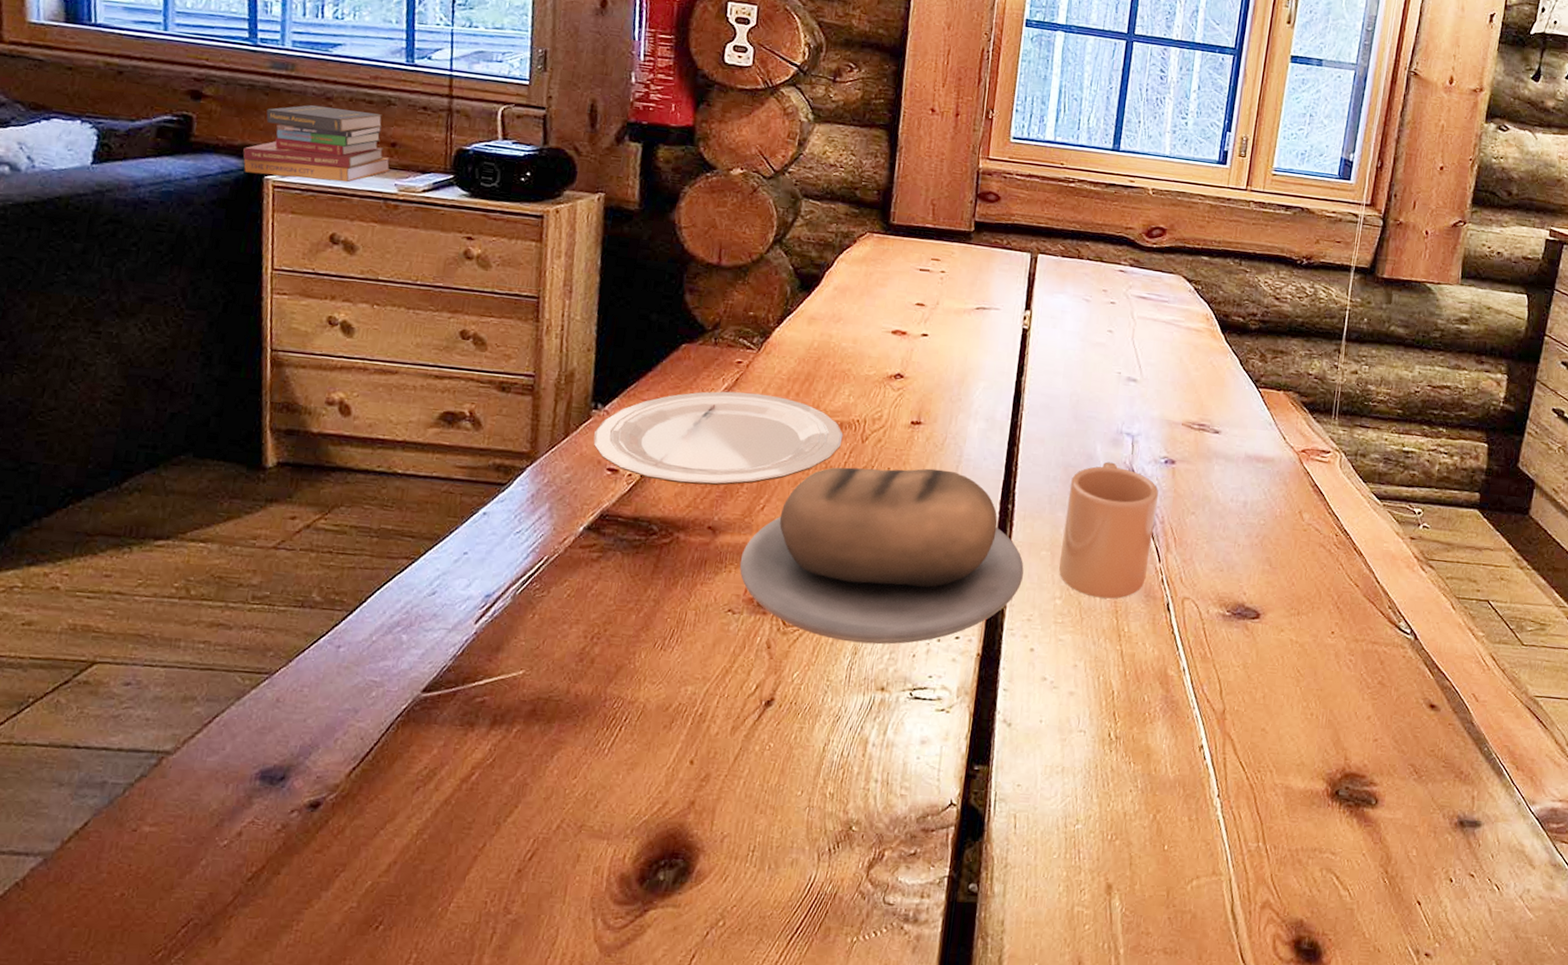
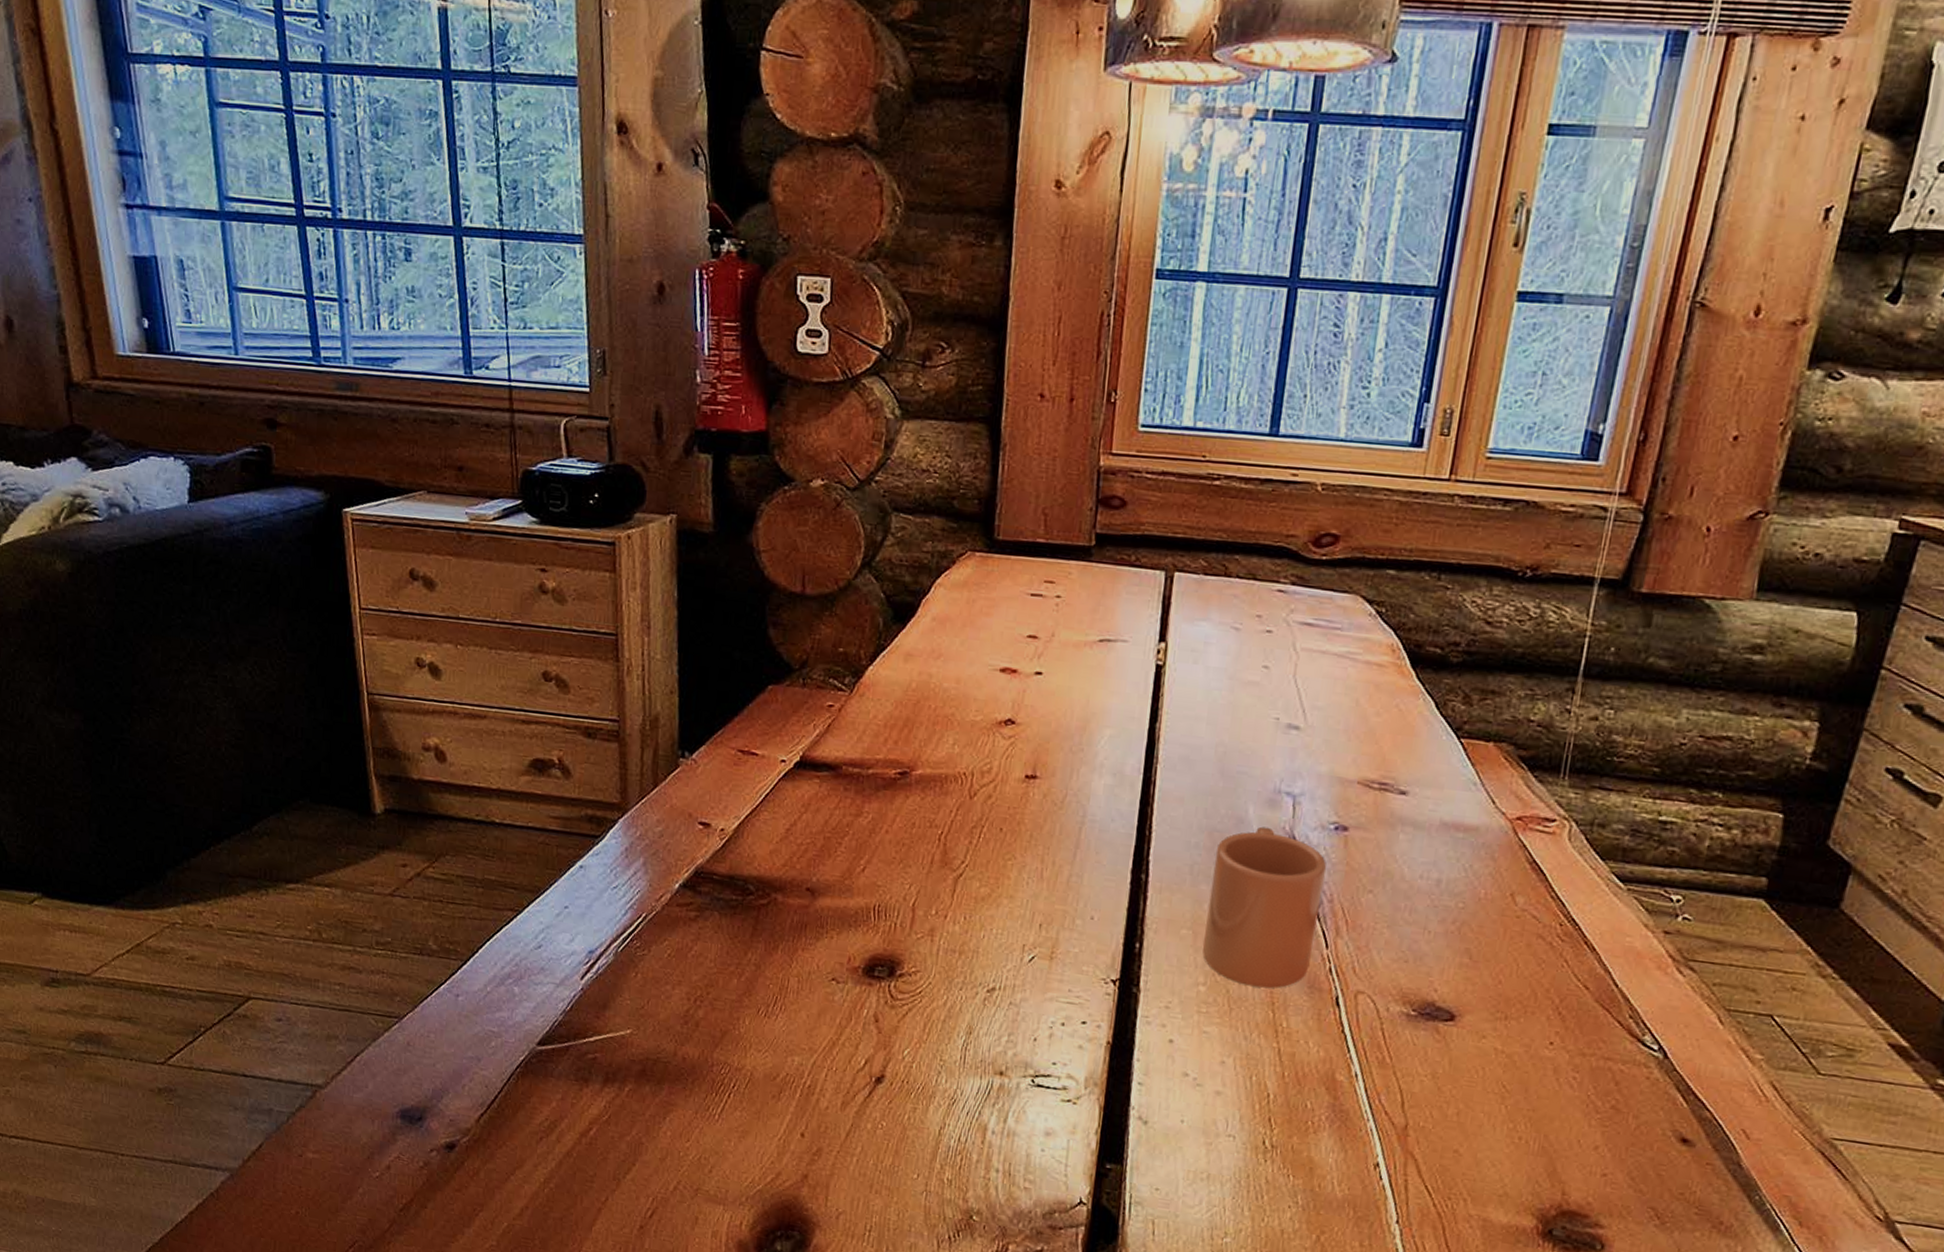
books: present [243,105,391,183] -> none [320,428,460,513]
plate: present [593,391,843,486] -> none [683,738,949,844]
bread: present [739,467,1024,645] -> none [841,826,1161,1026]

